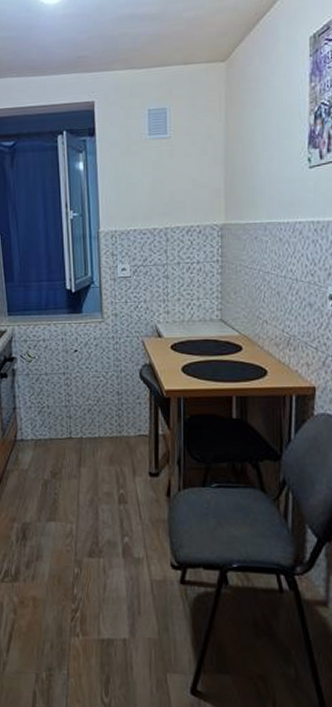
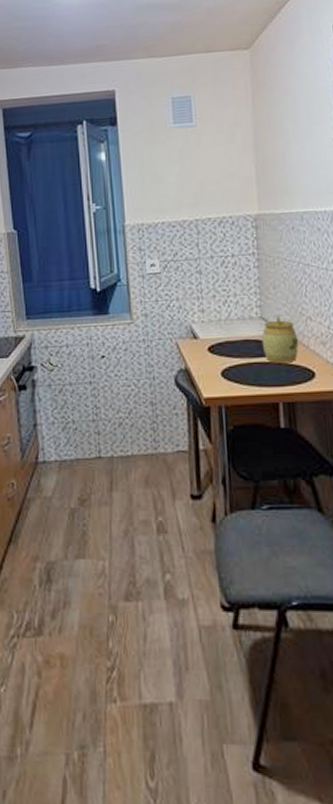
jar: none [220,318,255,361] -> present [261,315,299,363]

